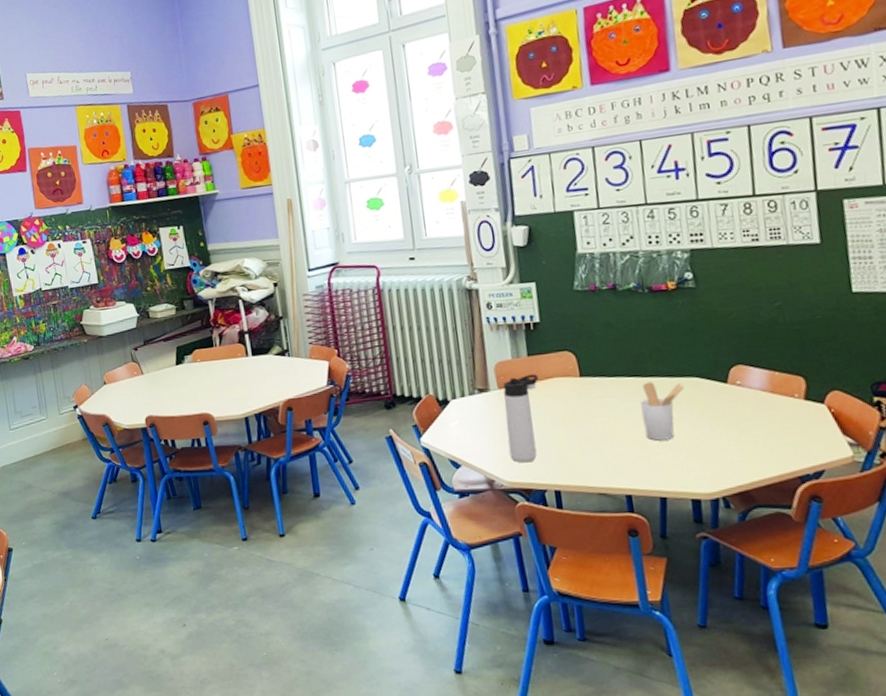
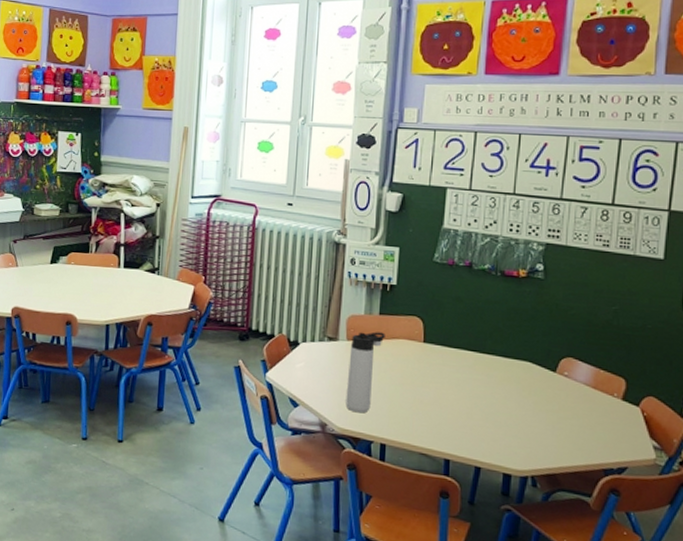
utensil holder: present [640,381,684,441] -> none [473,358,516,415]

